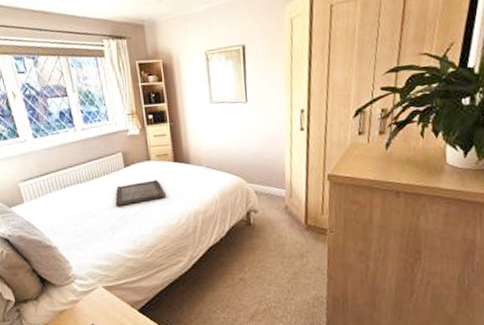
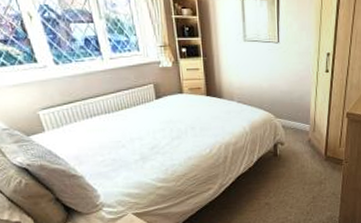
serving tray: present [115,180,167,206] -> none [146,112,199,137]

